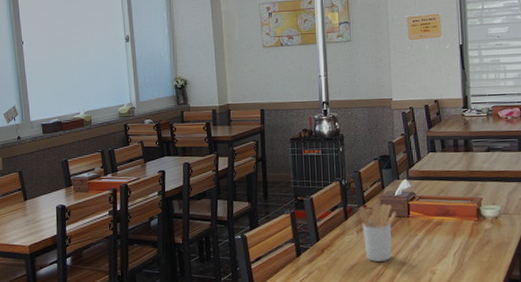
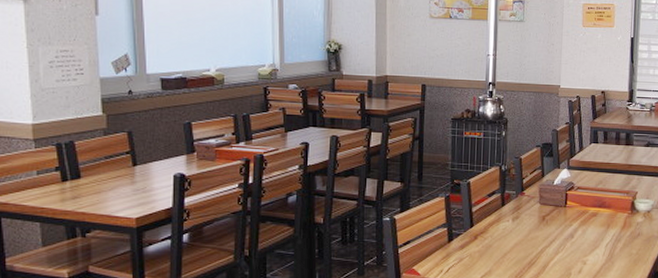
utensil holder: present [358,203,396,262] -> none [515,191,554,250]

